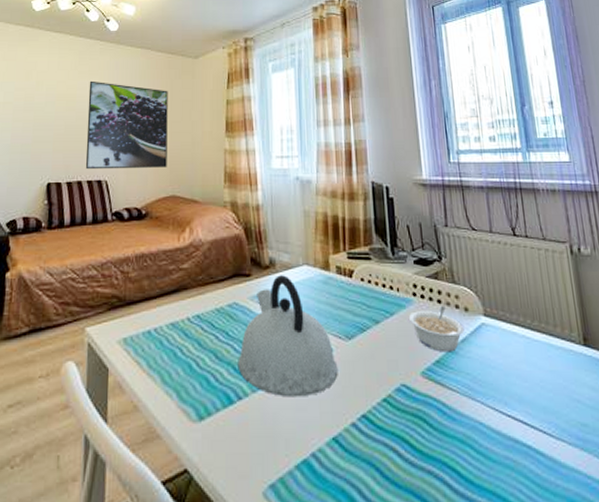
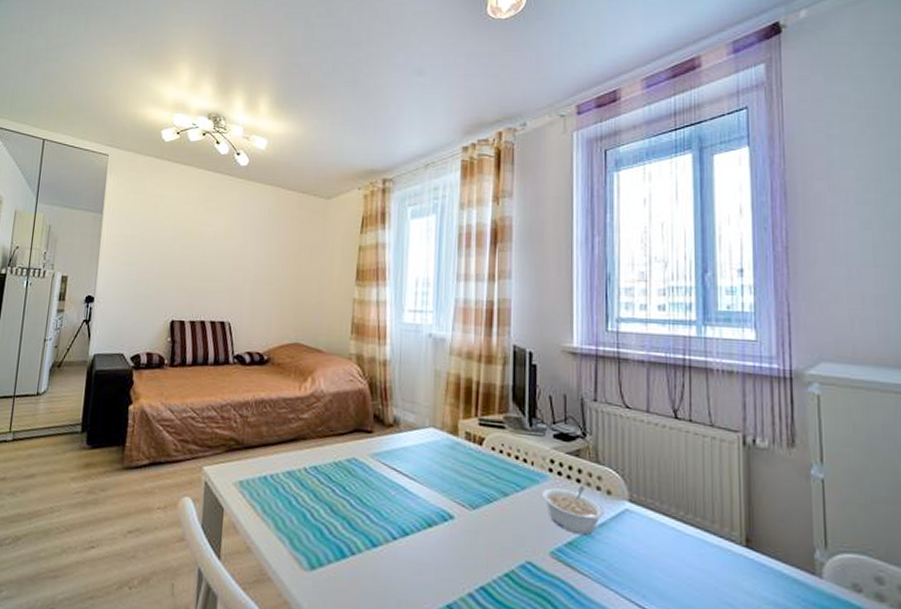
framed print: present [85,80,168,170] -> none [209,217,297,313]
kettle: present [238,275,338,397] -> none [353,435,459,561]

